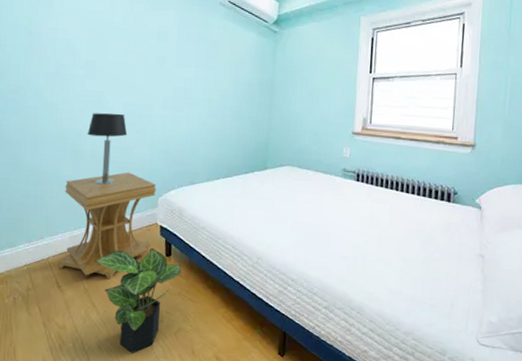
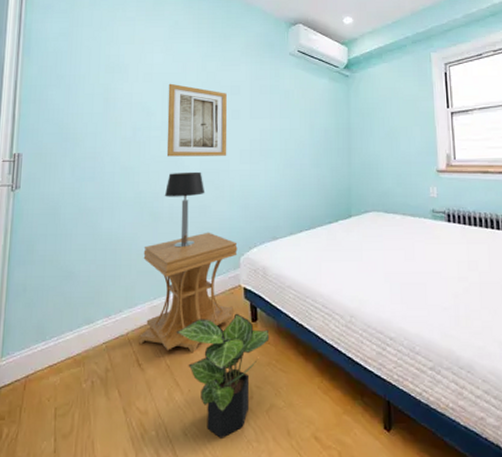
wall art: none [90,22,154,101] -> present [166,83,228,157]

